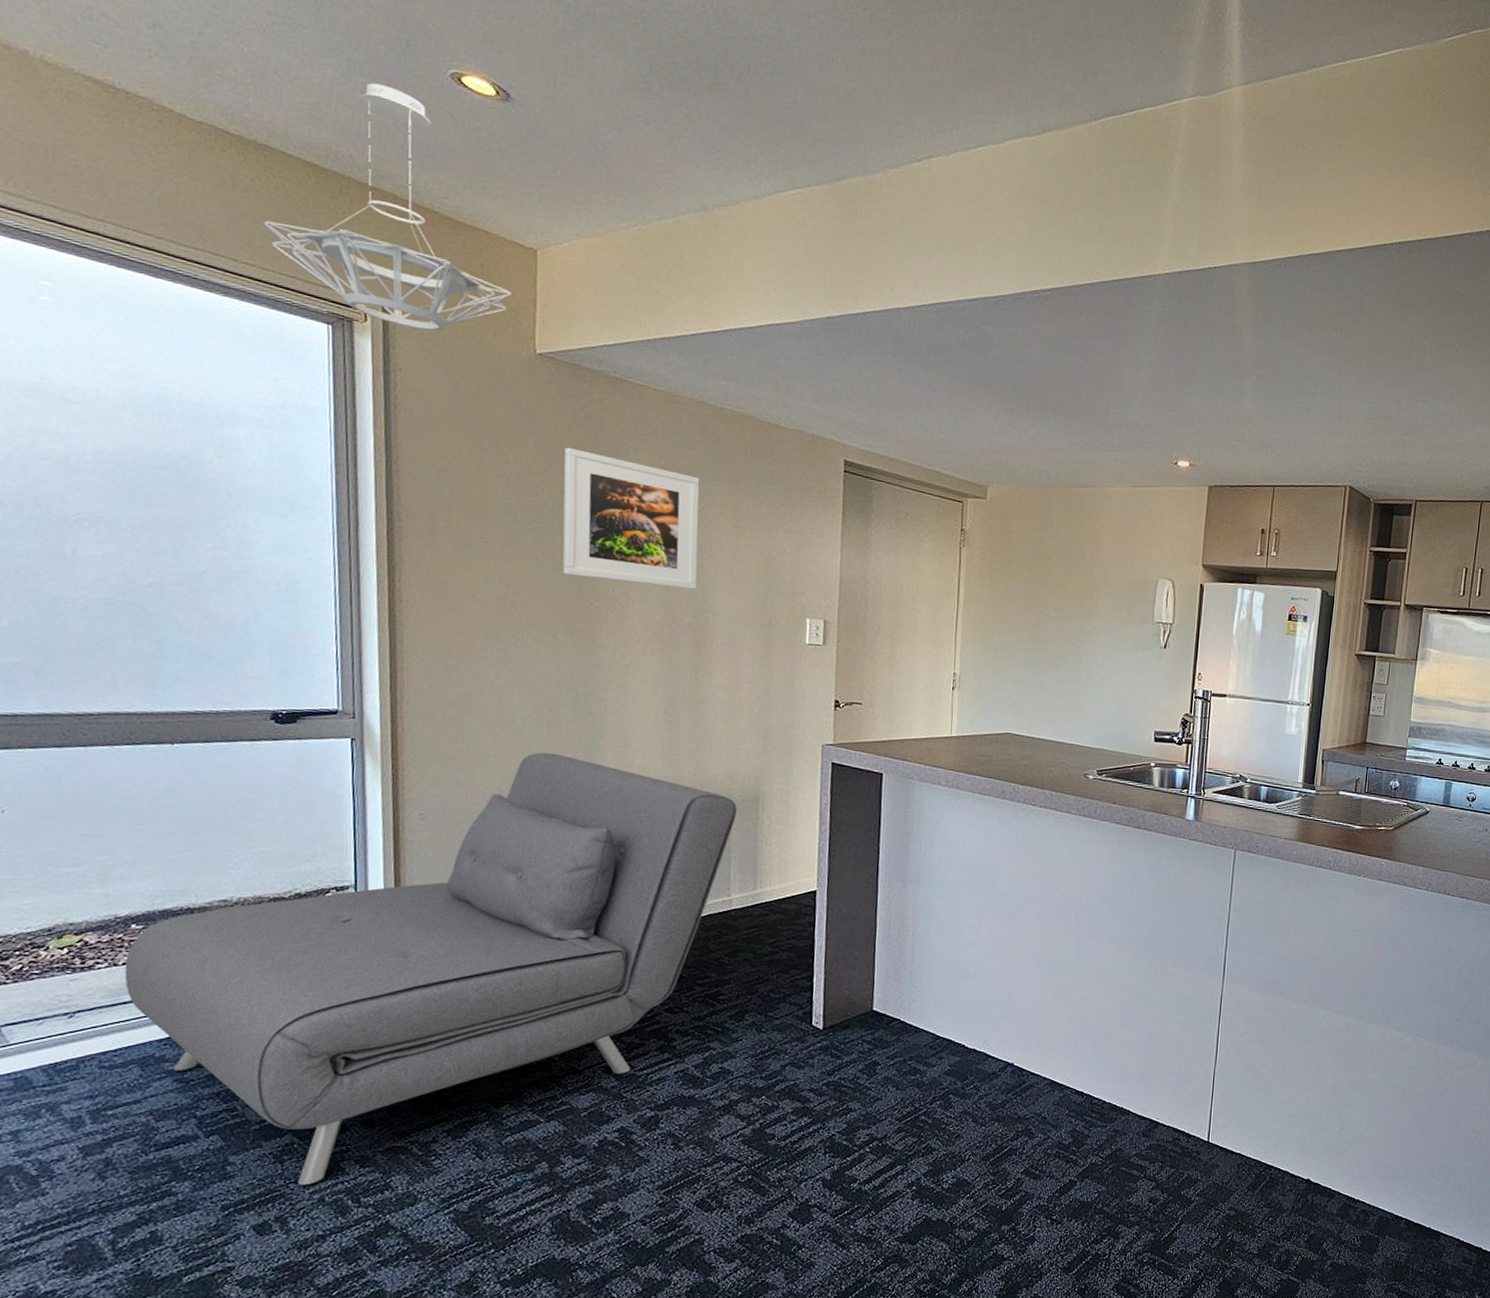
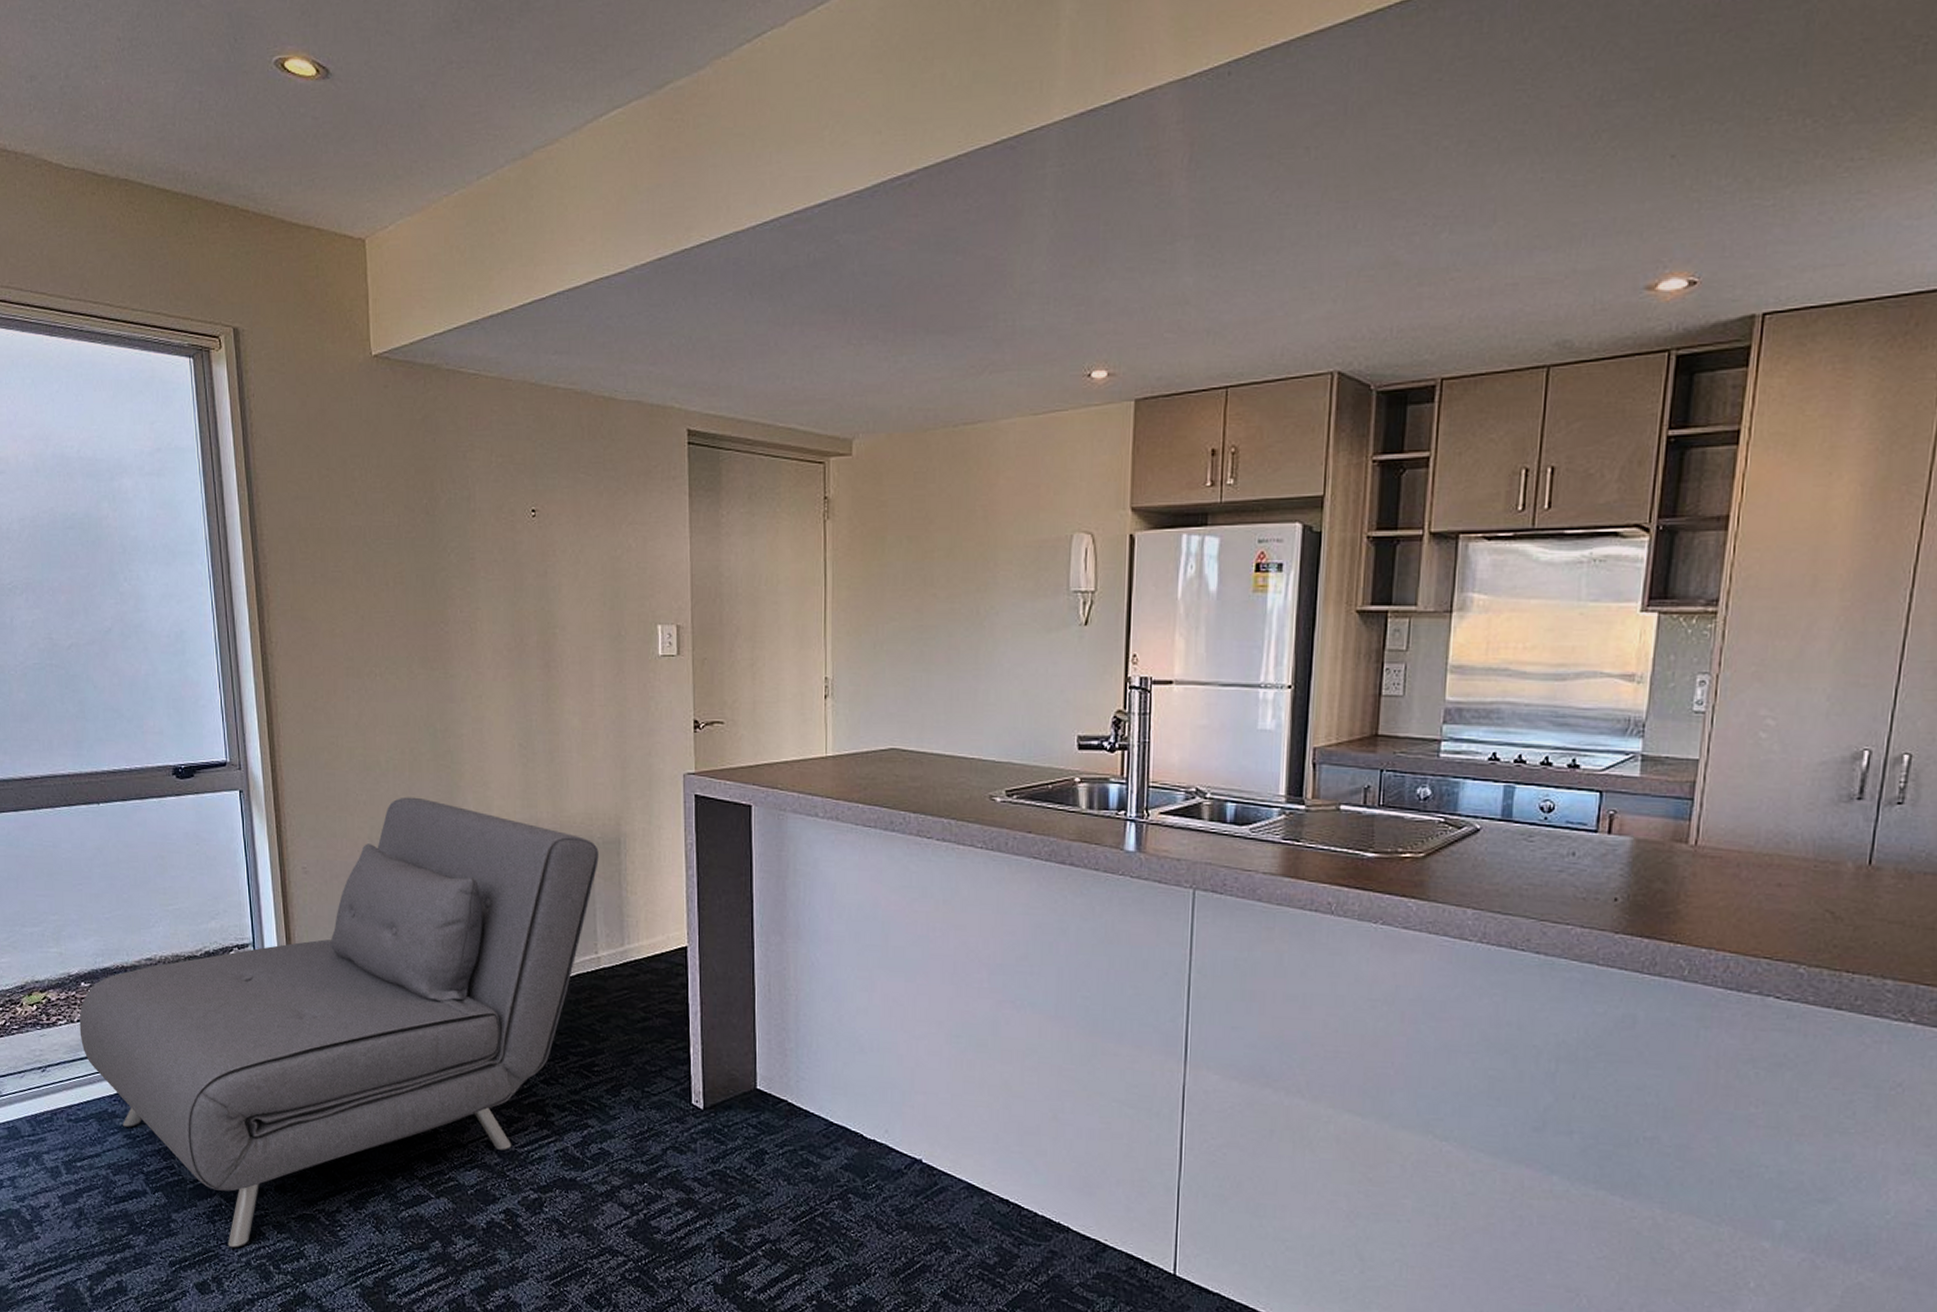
pendant light: present [264,82,512,331] -> none [131,89,346,348]
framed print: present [562,447,700,590] -> none [405,456,542,603]

